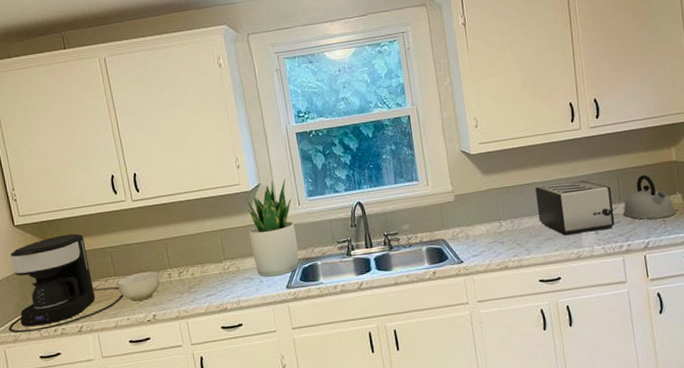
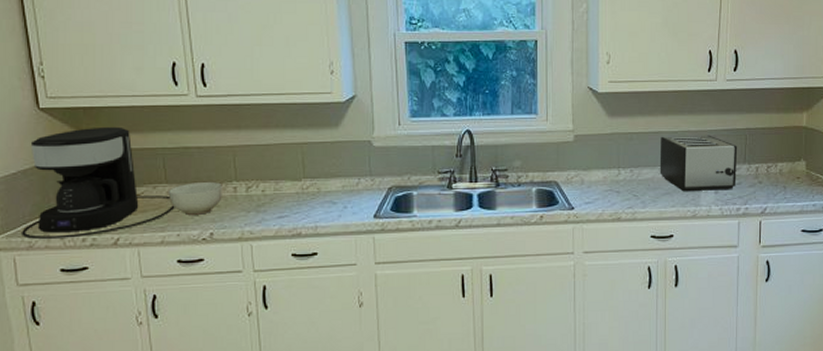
planter: present [245,179,299,277] -> none [336,93,393,203]
kettle: present [622,174,676,220] -> none [745,137,797,185]

